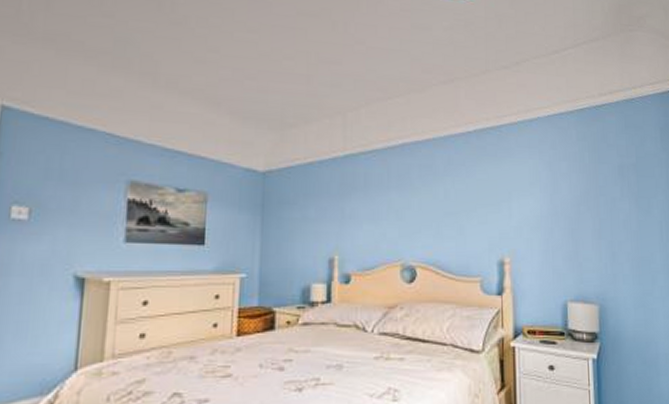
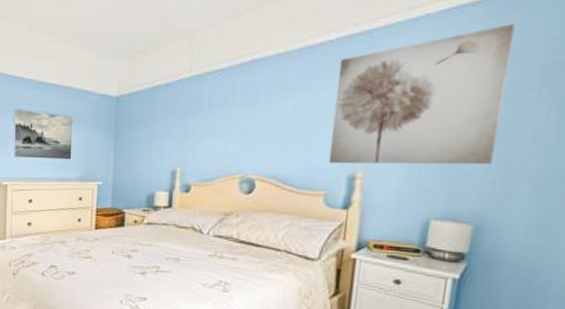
wall art: none [479,132,602,250] -> present [328,24,515,165]

